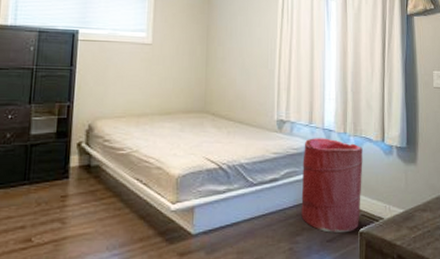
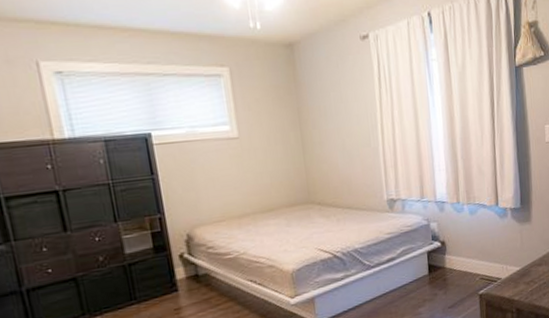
laundry hamper: present [301,138,363,233] -> none [417,210,479,300]

